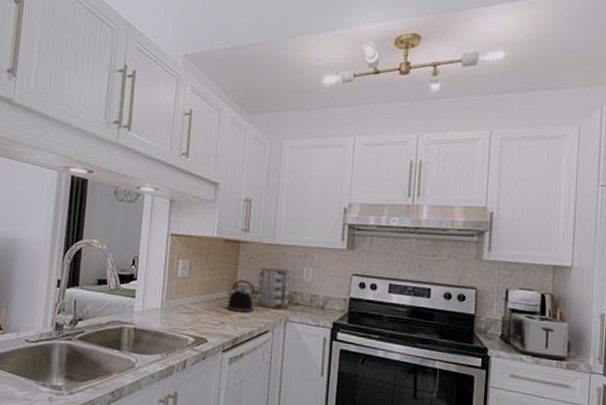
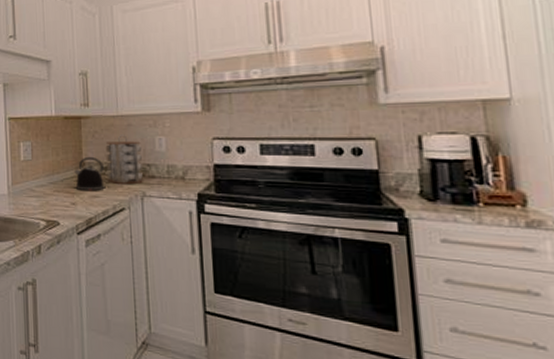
toaster: present [509,312,569,361] -> none [429,162,525,218]

